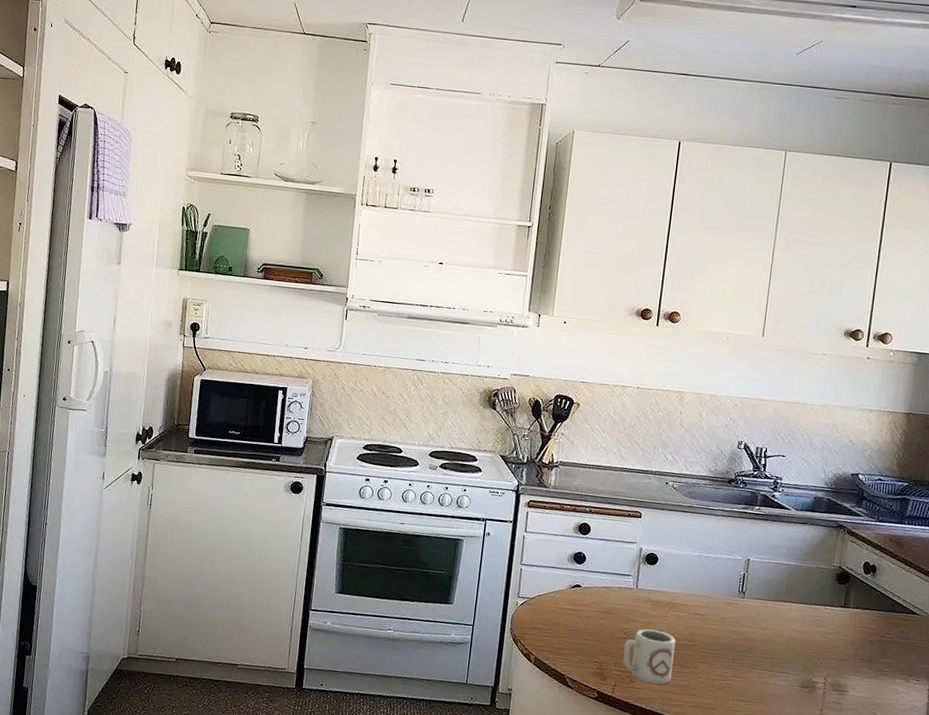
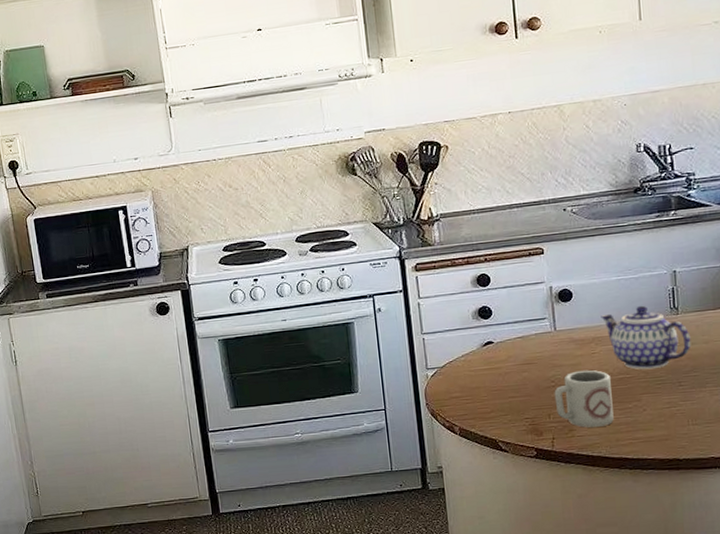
teapot: none [678,583,751,643] -> present [600,305,692,370]

